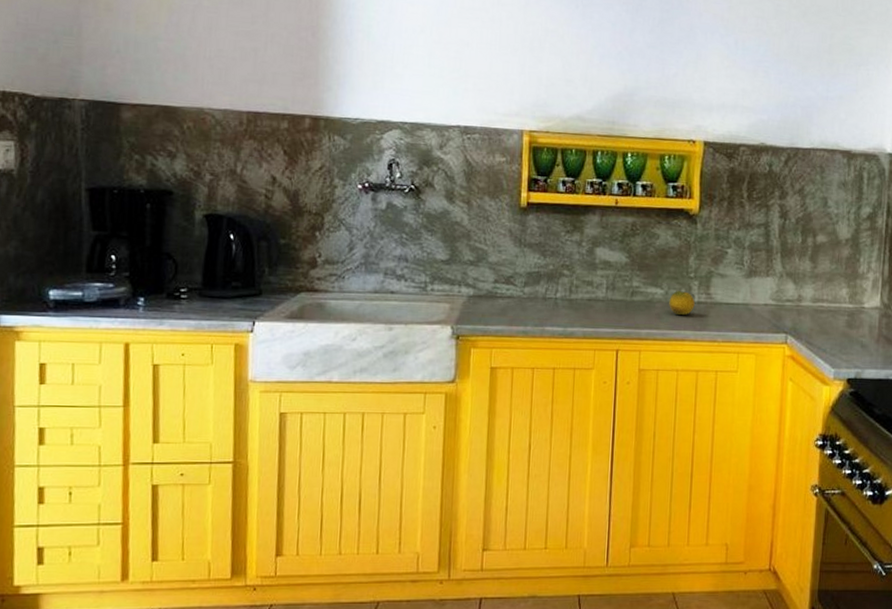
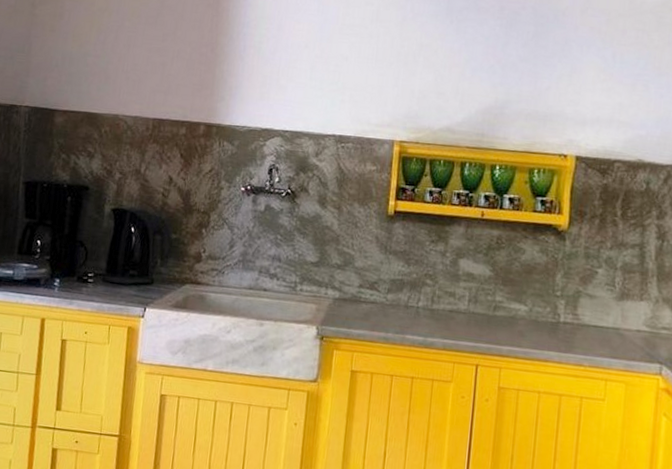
fruit: present [669,290,695,315] -> none [533,308,561,335]

